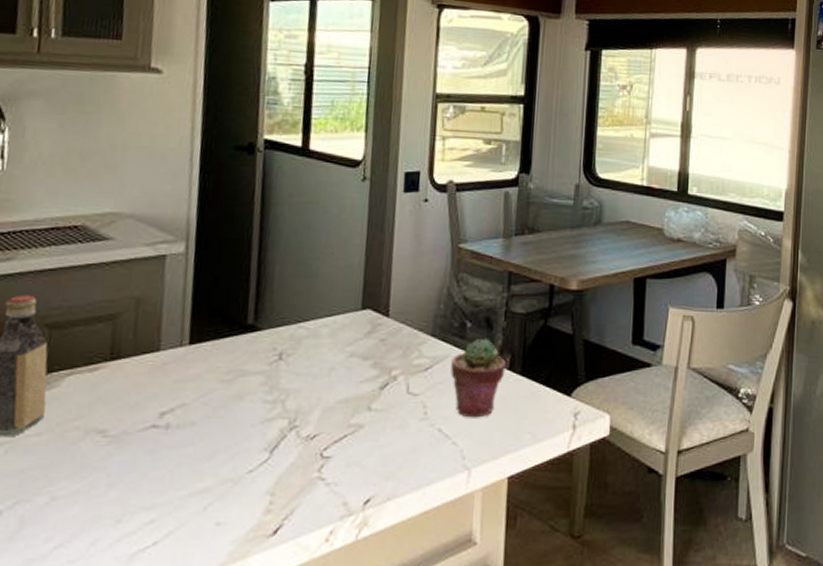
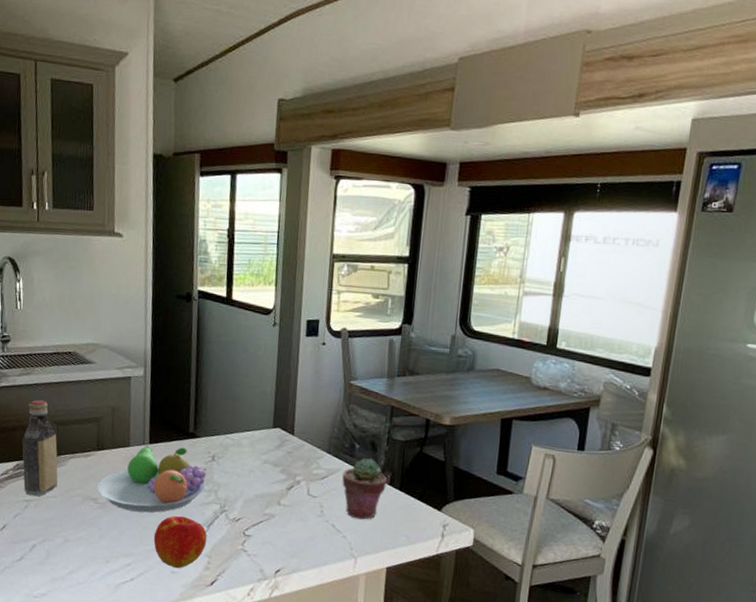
fruit bowl: none [107,345,271,442] -> present [97,445,207,513]
apple: none [190,441,270,516] -> present [153,515,207,568]

